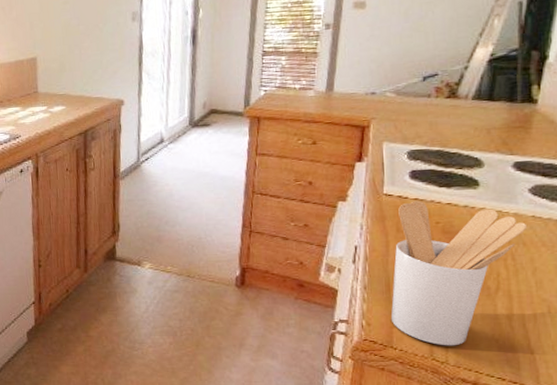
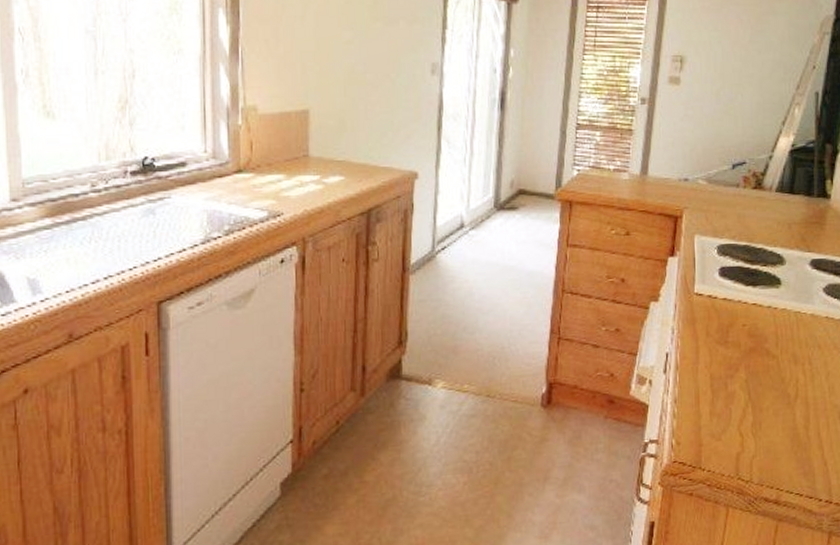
utensil holder: present [390,200,528,346] -> none [699,301,822,463]

